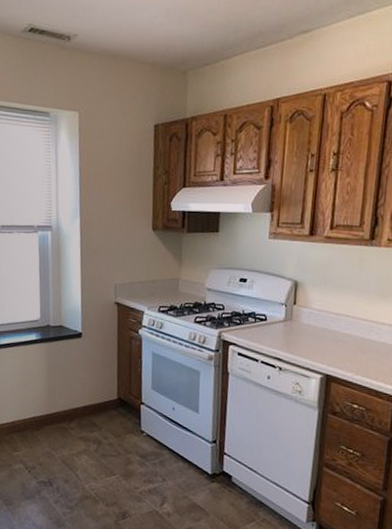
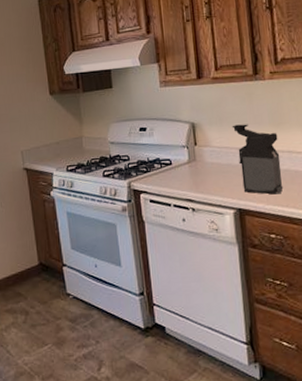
coffee maker: none [335,289,382,366] -> present [232,124,284,195]

